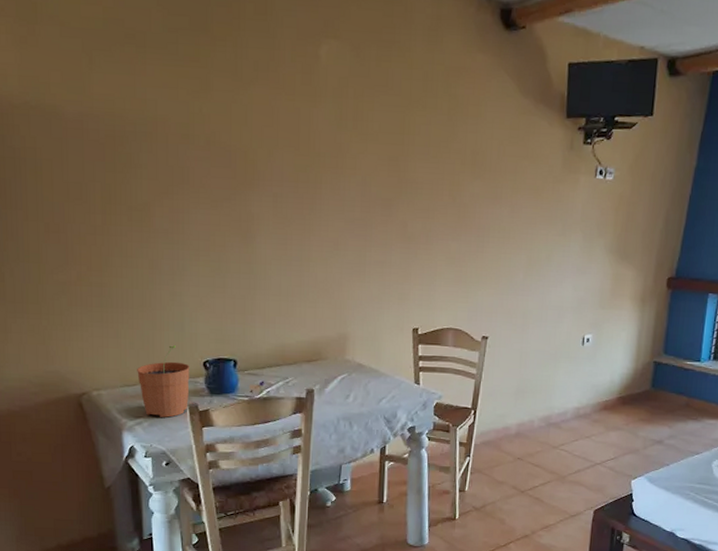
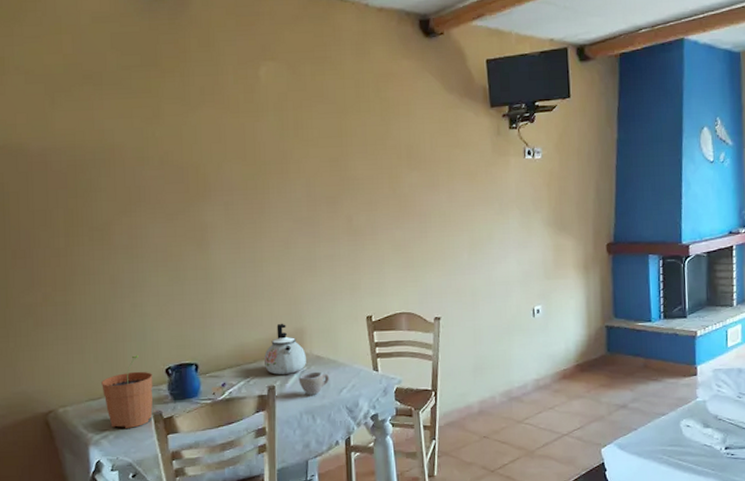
kettle: none [305,327,348,379] -> present [264,323,306,375]
cup: none [338,379,370,402] -> present [298,371,330,395]

